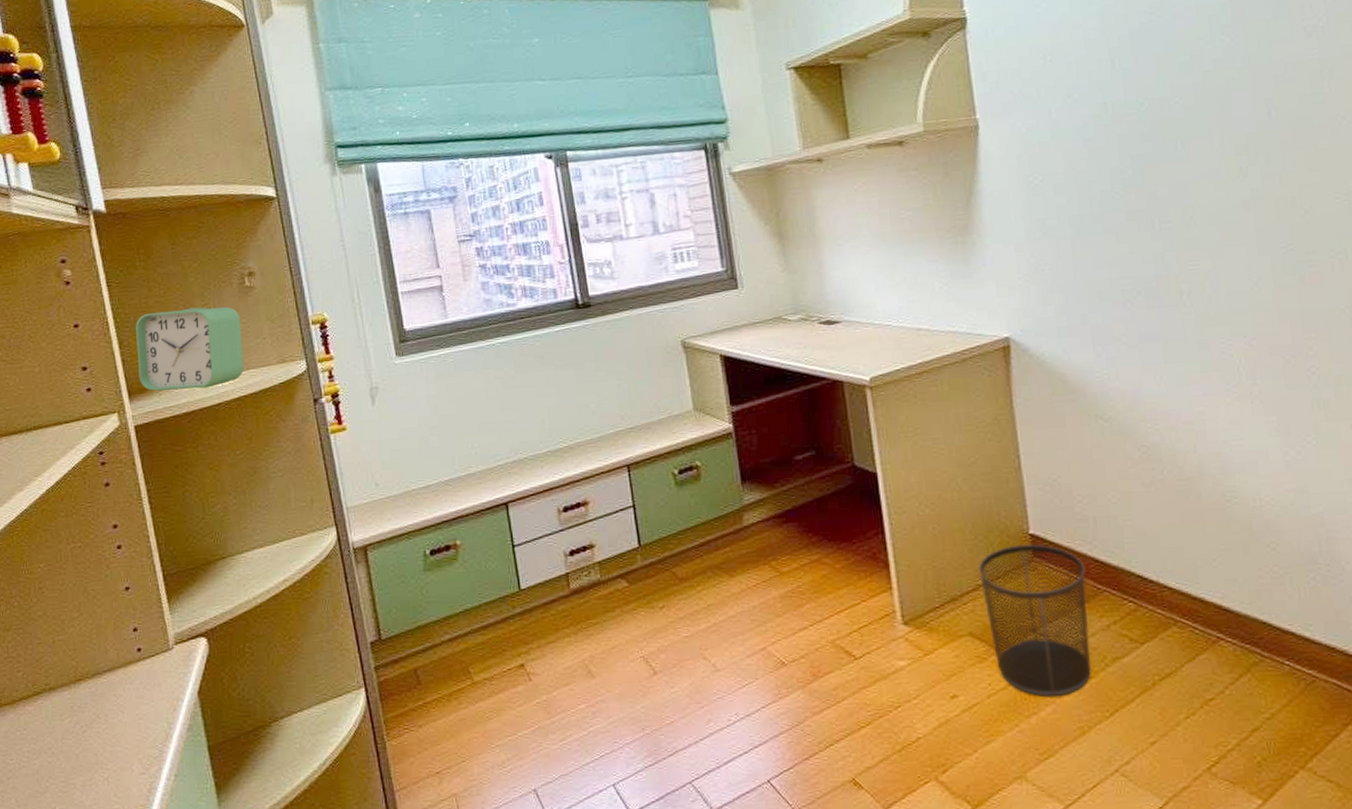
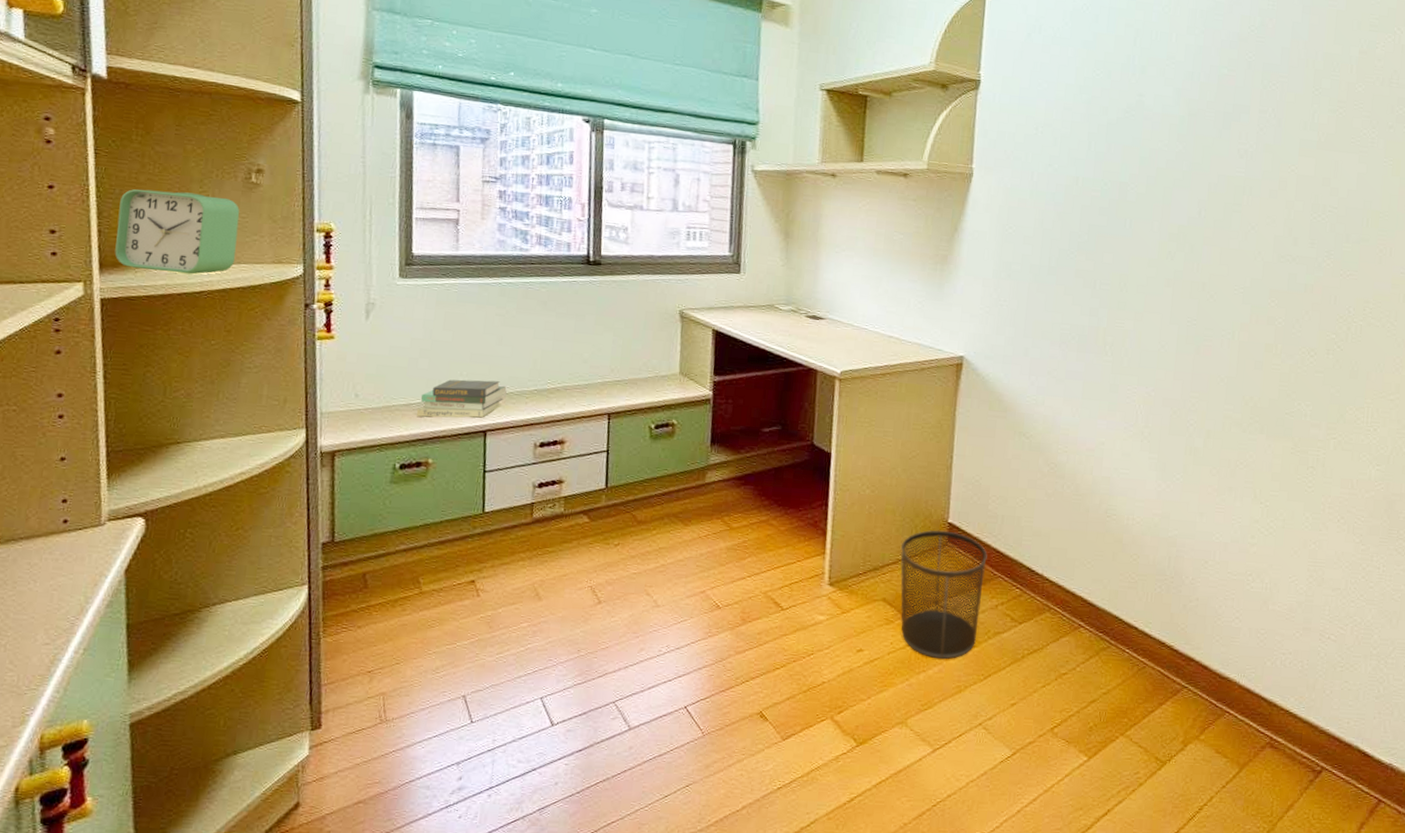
books: none [436,448,520,498] -> present [416,379,507,418]

